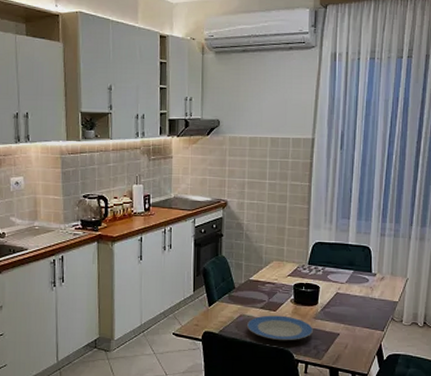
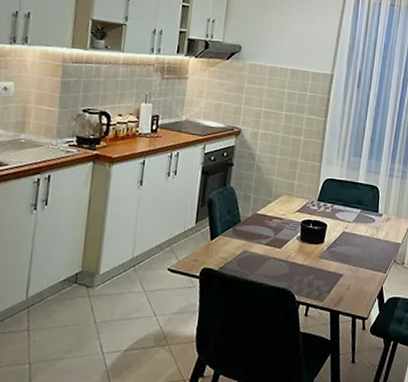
plate: present [247,315,313,341] -> none [250,252,317,281]

